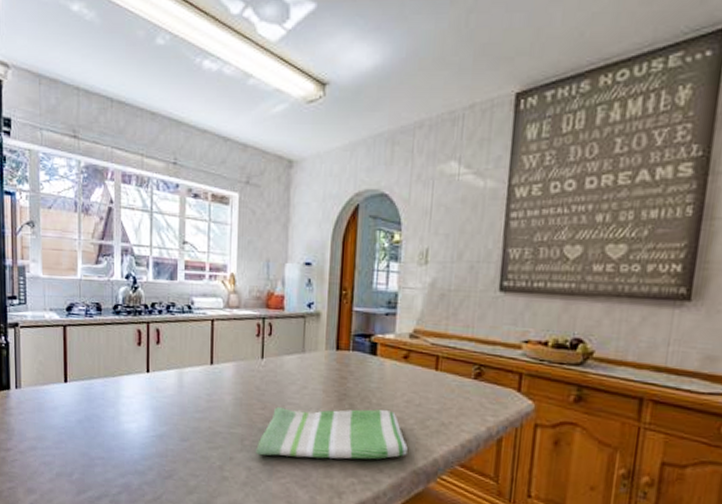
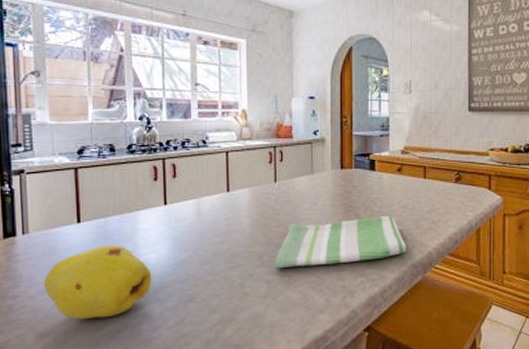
fruit: none [33,408,132,483] -> present [44,245,152,320]

